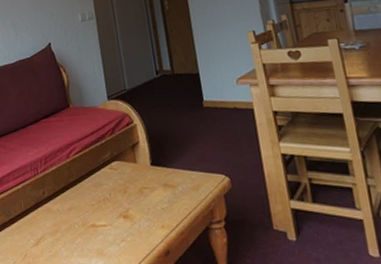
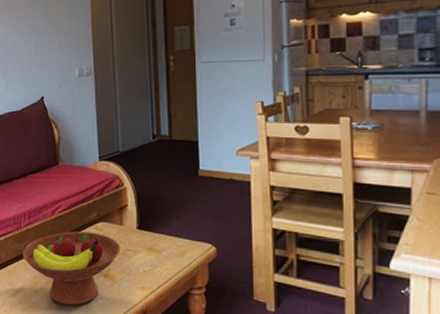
fruit bowl: none [41,172,137,252] -> present [22,231,120,306]

